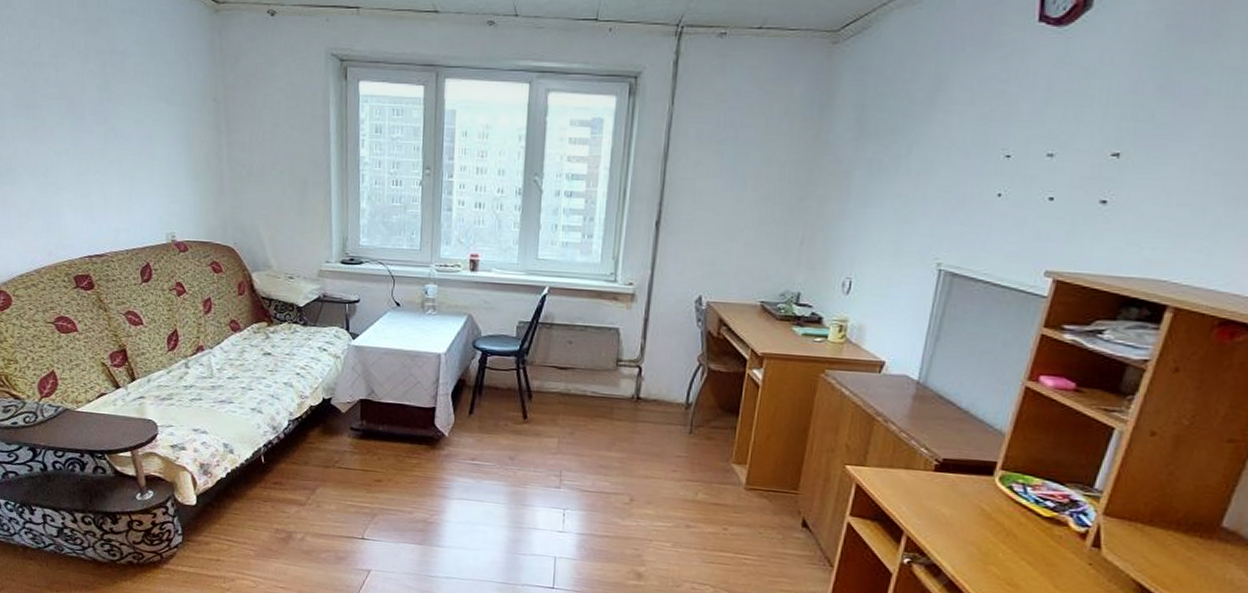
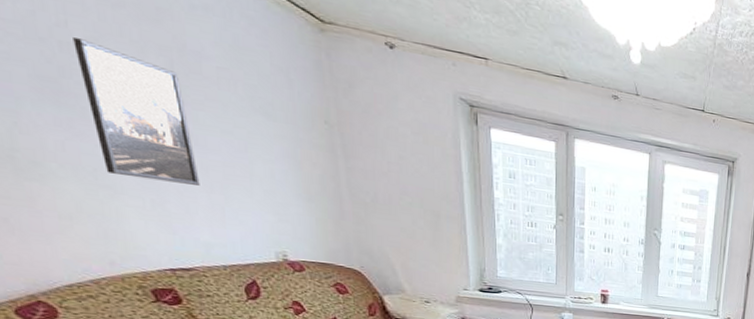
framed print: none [42,57,115,175] -> present [73,38,200,186]

